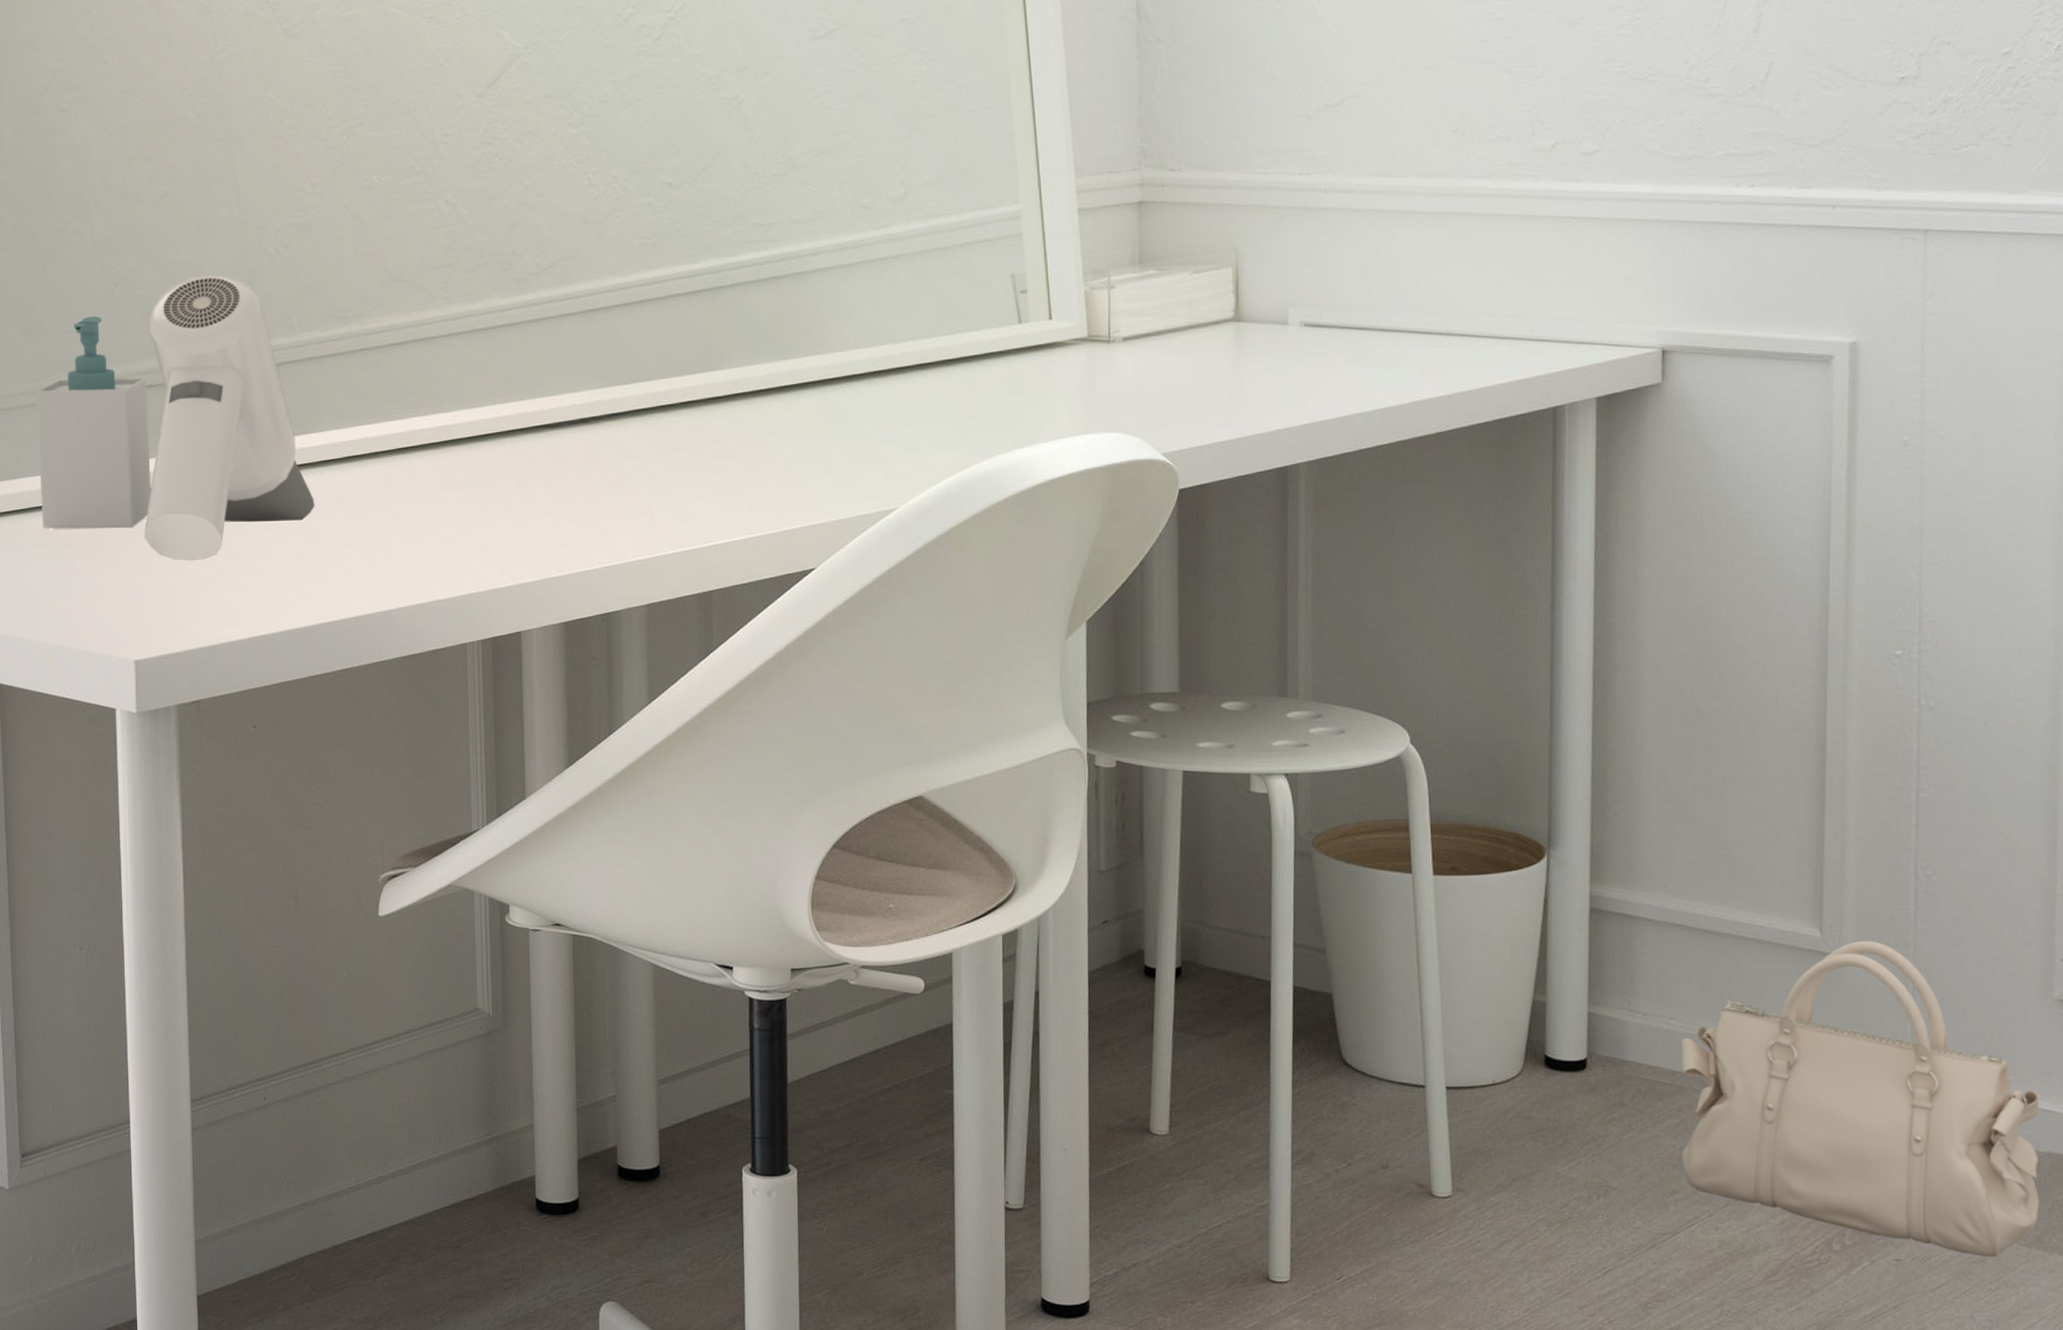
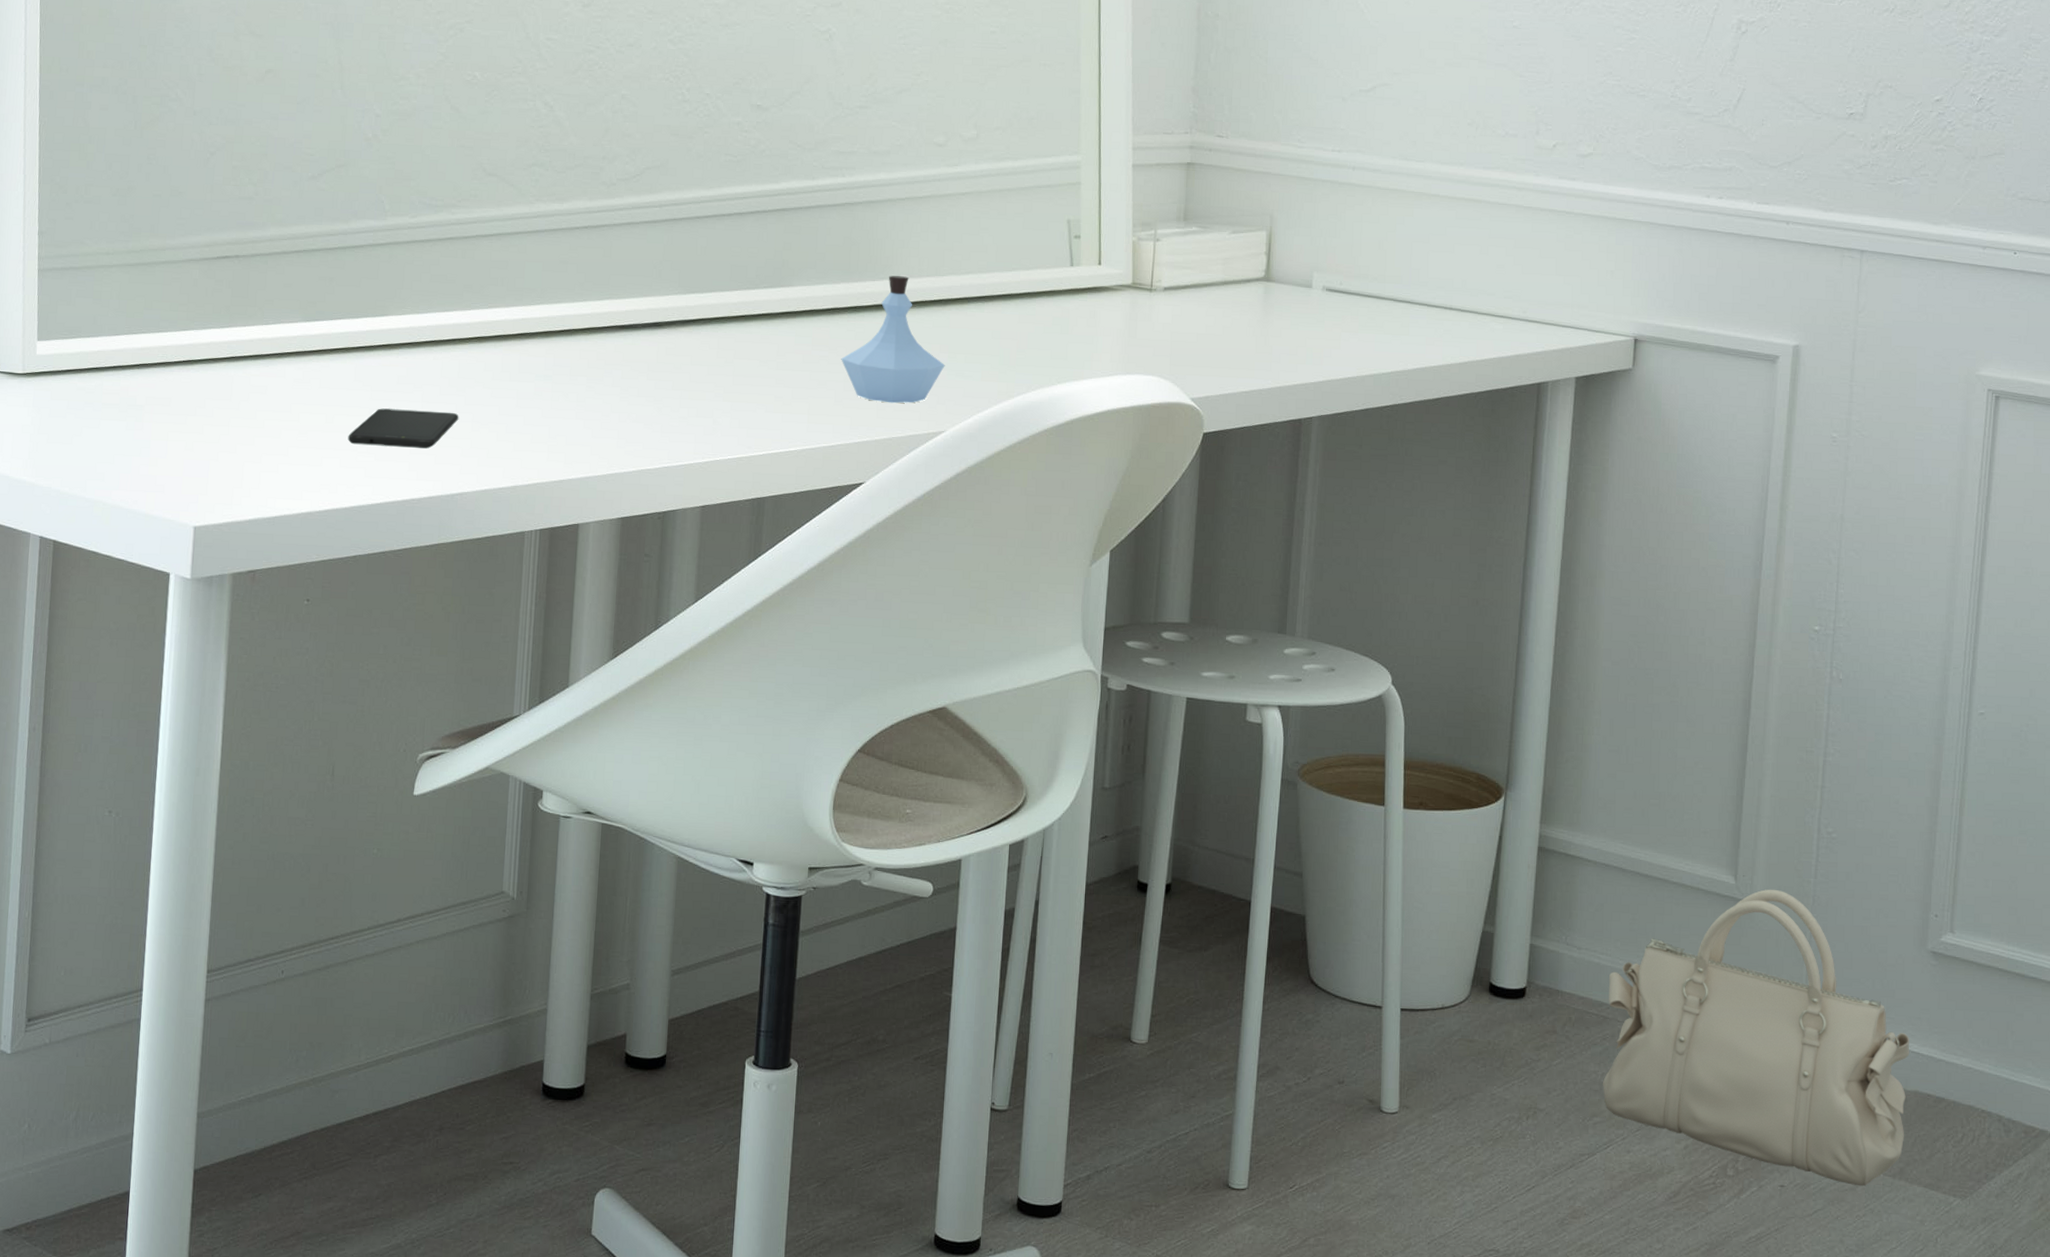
soap bottle: present [36,316,151,529] -> none [114,183,233,395]
hair dryer: present [144,273,315,561] -> none [216,152,389,432]
smartphone: none [279,527,389,567] -> present [348,408,459,449]
potion bottle: none [779,349,892,484] -> present [841,275,945,404]

